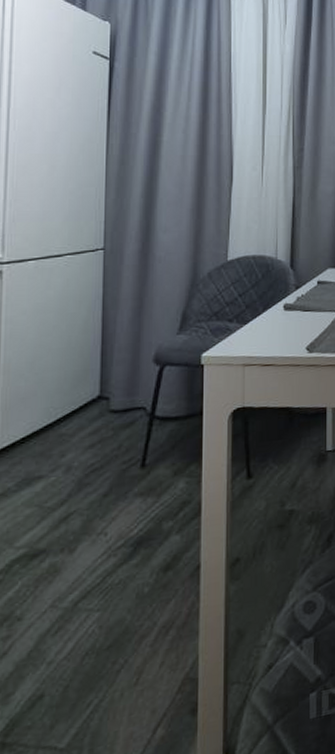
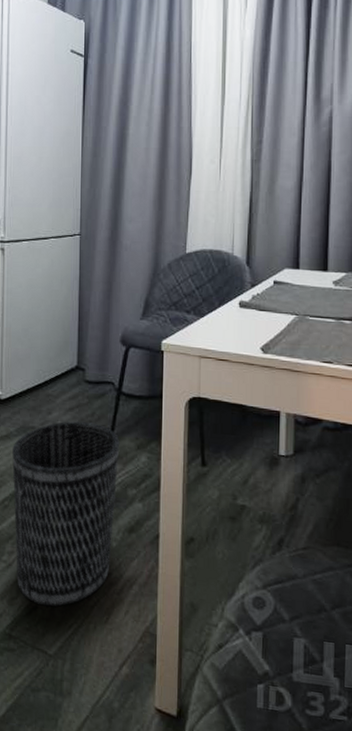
wastebasket: none [10,456,153,692] -> present [12,421,120,607]

